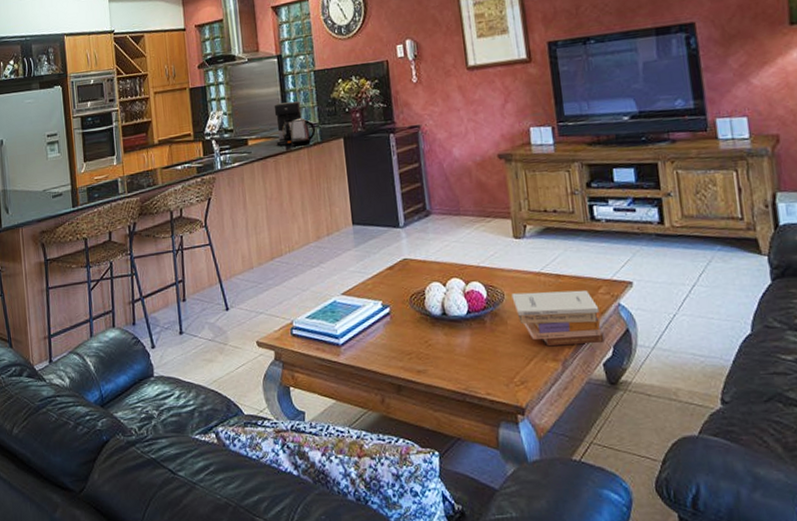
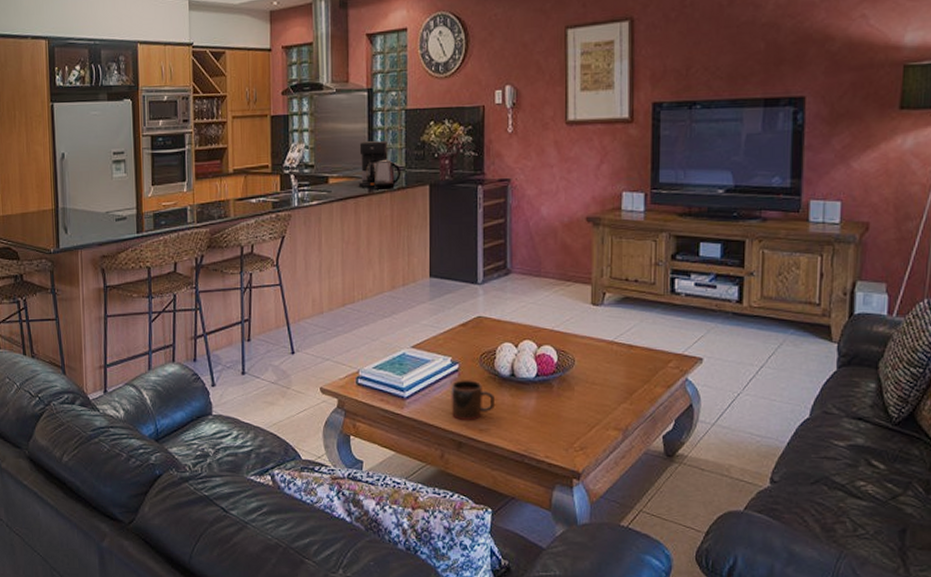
mug: none [384,321,430,363] -> present [451,379,495,420]
books: present [511,289,605,347] -> none [582,360,667,416]

